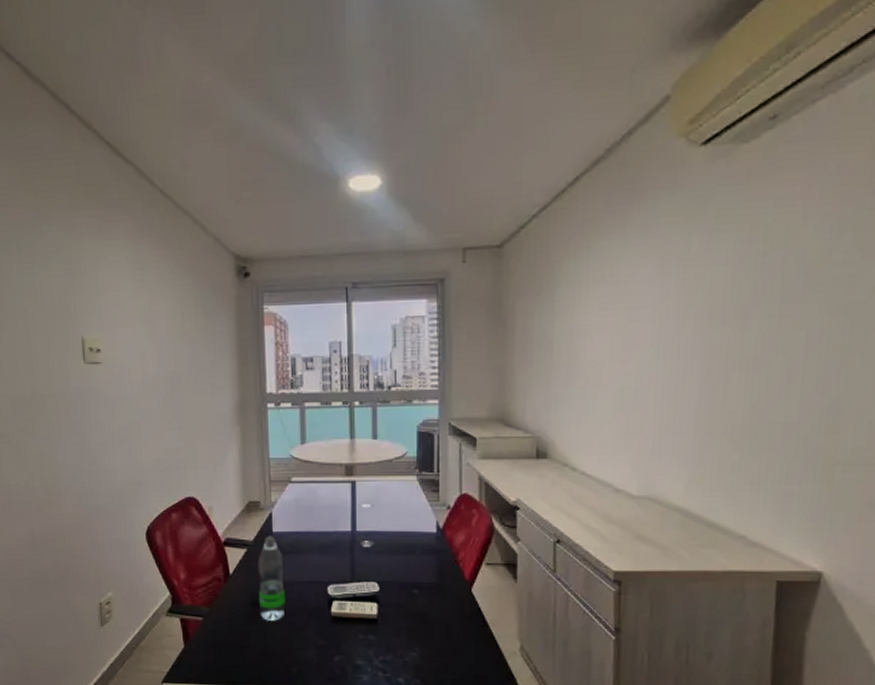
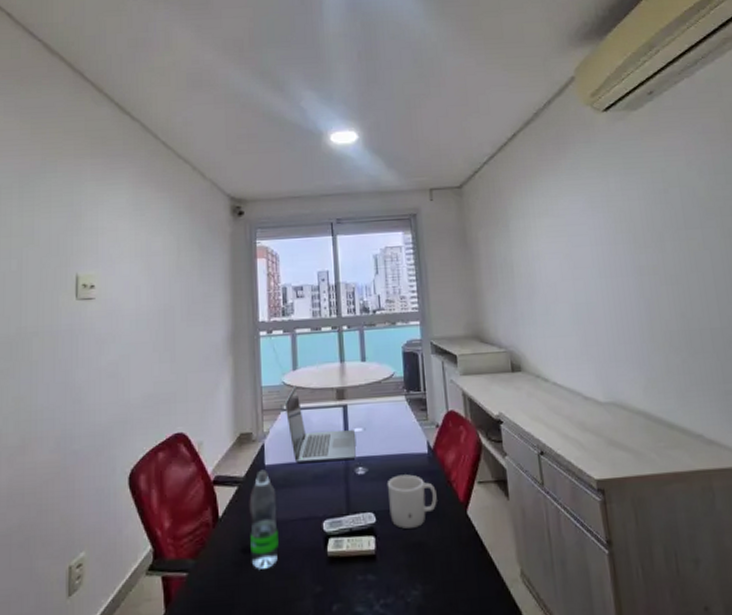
laptop: none [292,459,362,534] -> present [284,385,356,464]
mug: none [392,551,442,600] -> present [387,474,437,530]

